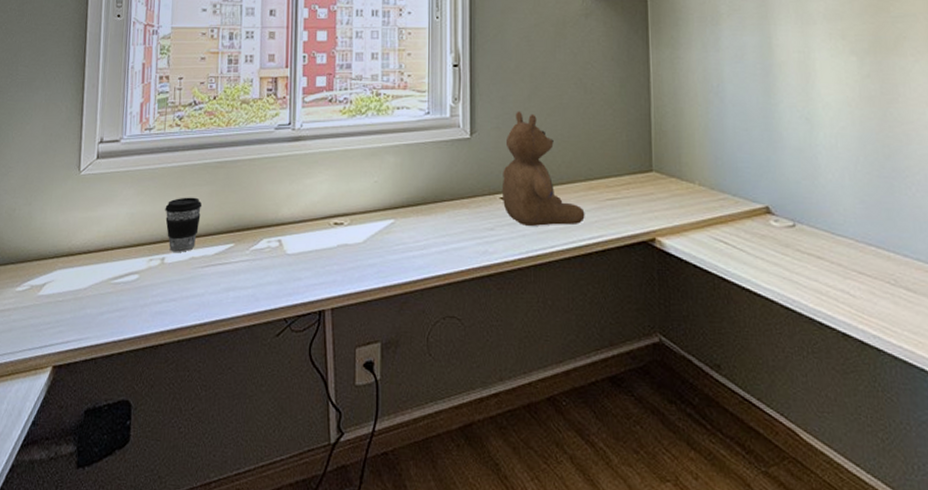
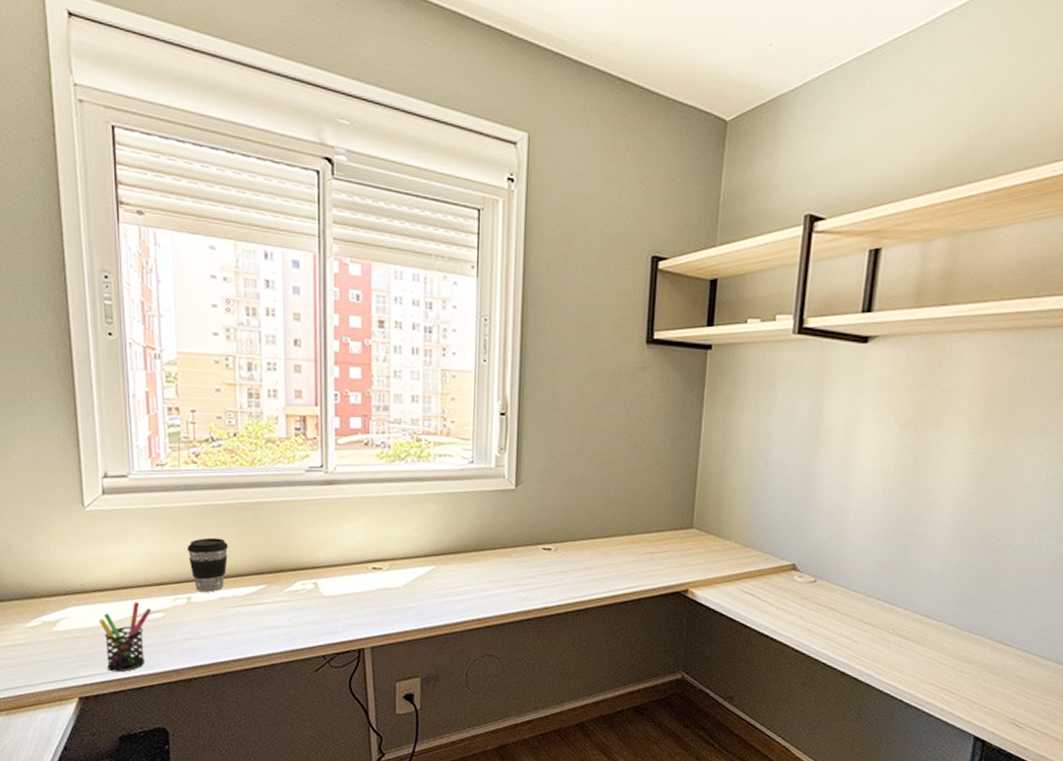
pen holder: none [80,264,128,339] -> present [99,602,152,672]
teddy bear: present [501,111,585,226] -> none [544,464,624,576]

